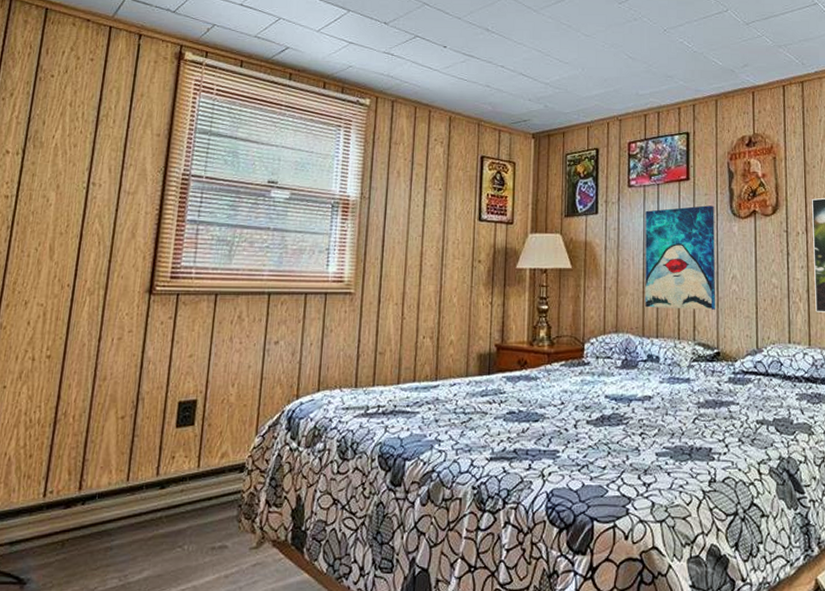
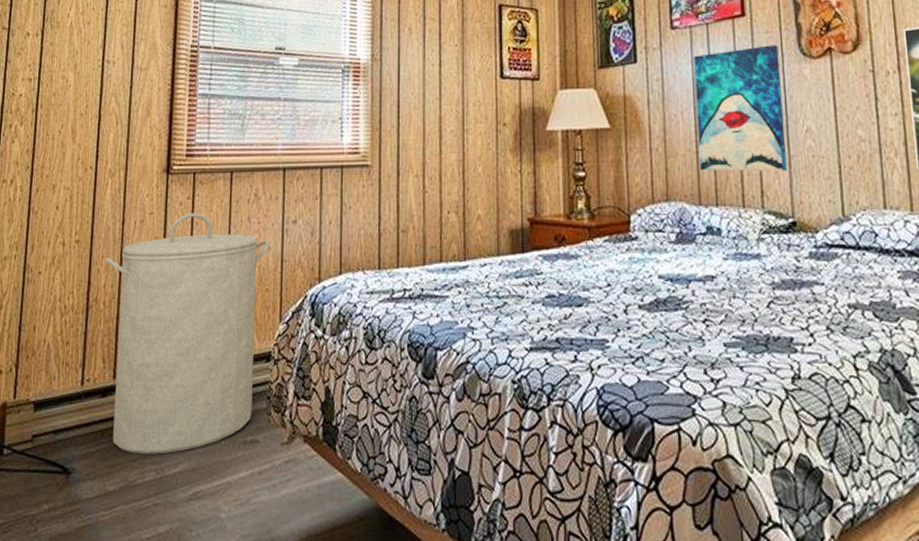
laundry hamper: none [74,332,250,562] -> present [105,213,270,455]

